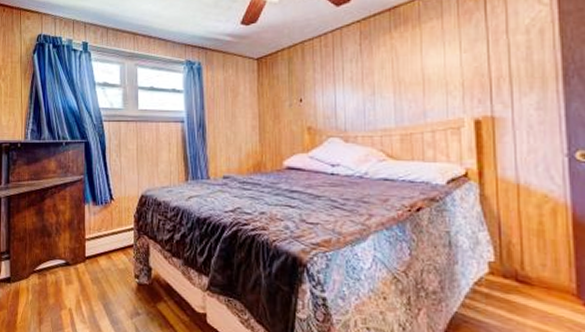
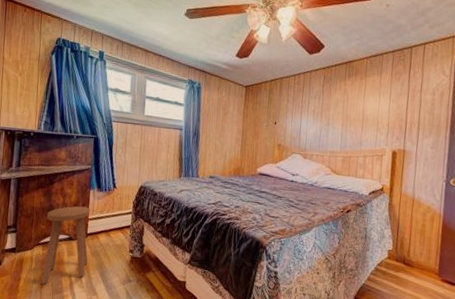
stool: none [39,224,89,320] -> present [40,206,90,285]

